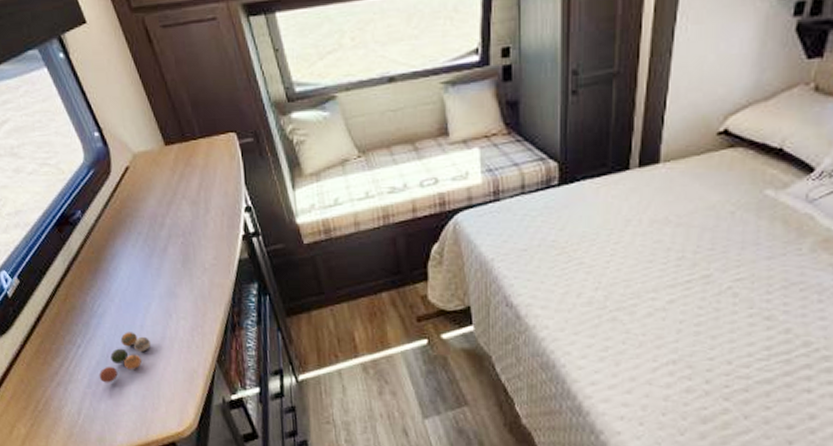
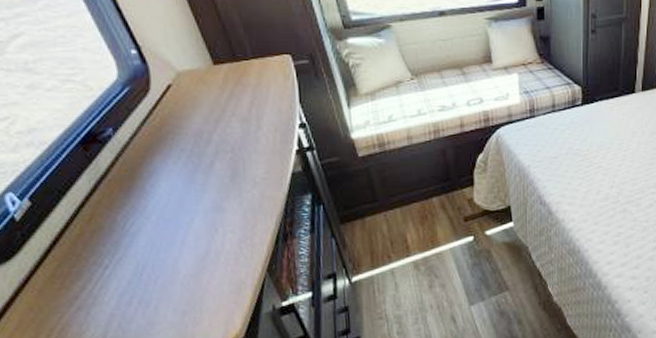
decorative ball: present [99,332,150,383] -> none [130,248,193,303]

